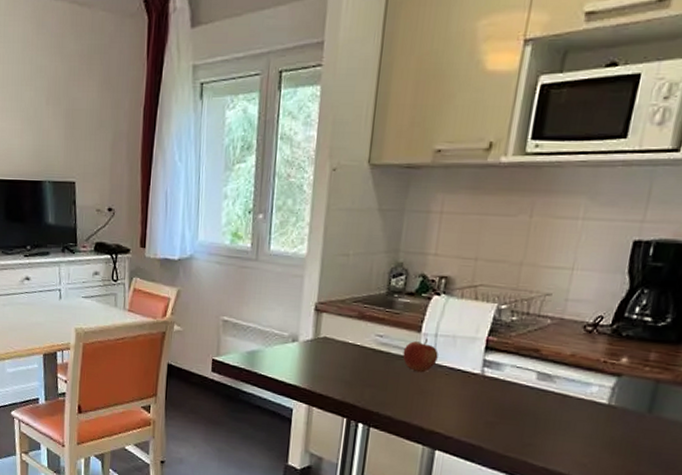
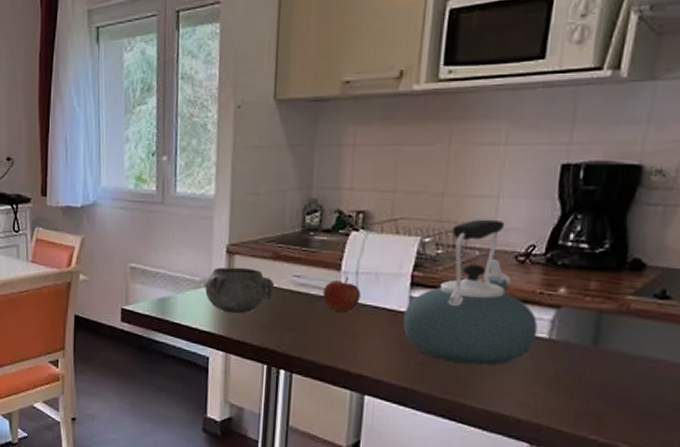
decorative bowl: none [292,324,359,369] -> present [205,267,275,314]
kettle: none [475,289,600,427] -> present [403,219,538,366]

